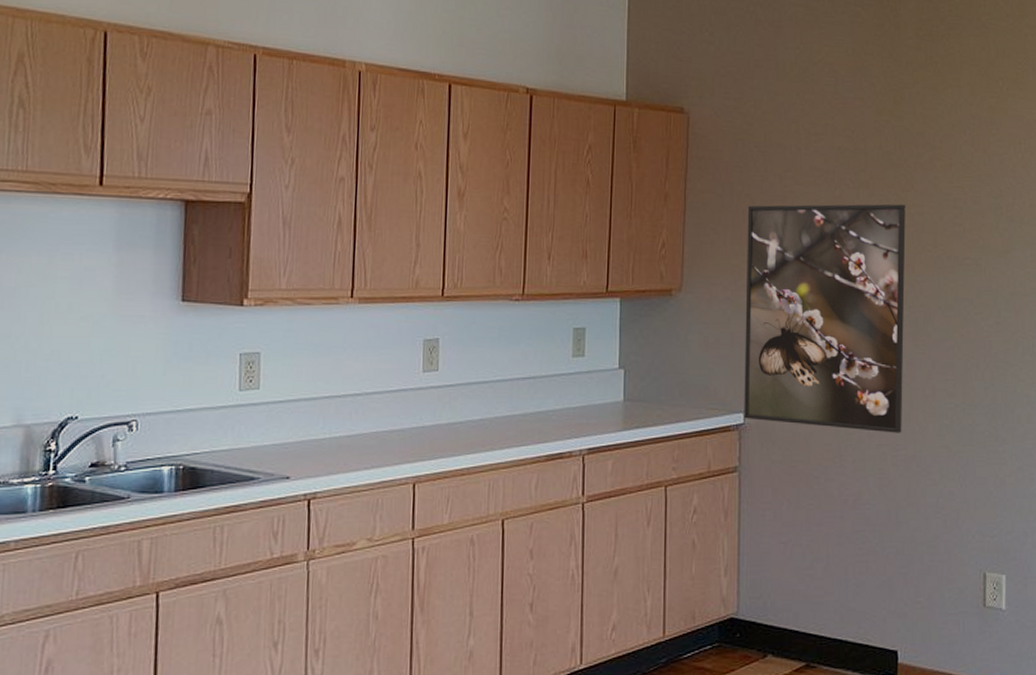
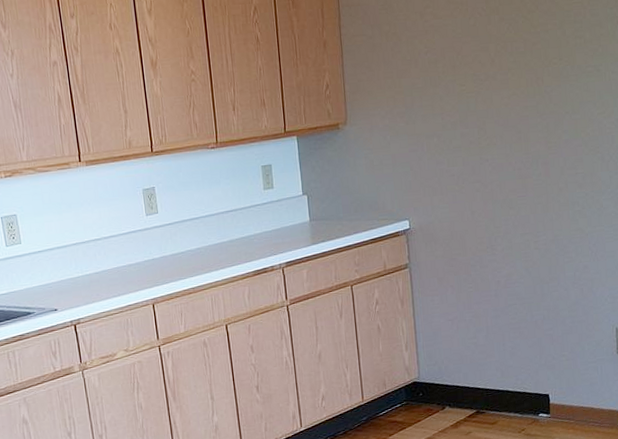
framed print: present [744,204,906,433] -> none [395,25,542,225]

